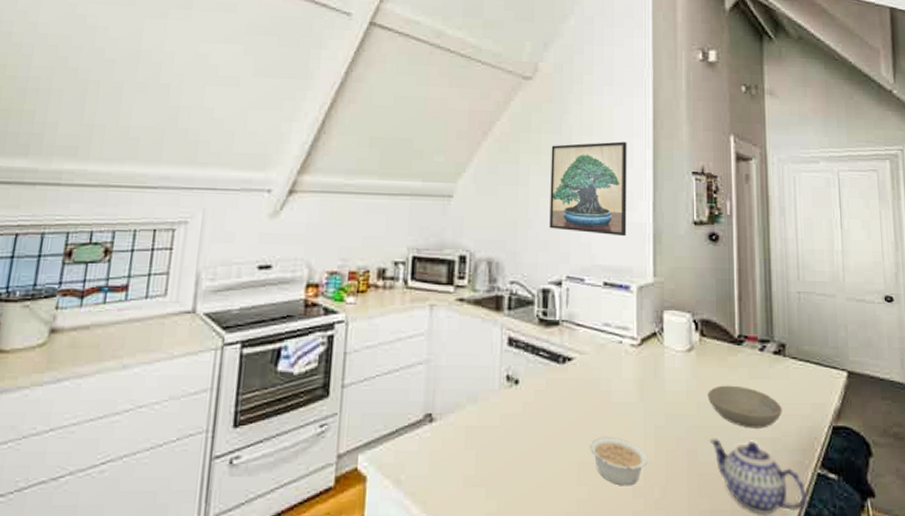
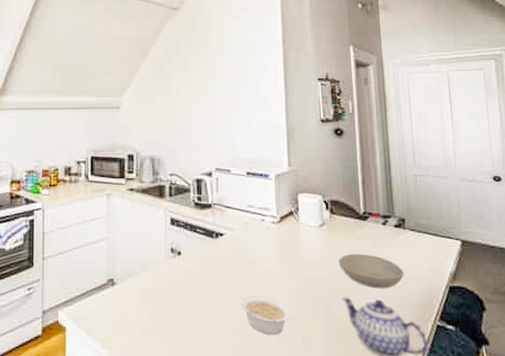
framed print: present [549,141,627,237] -> none [198,56,264,134]

